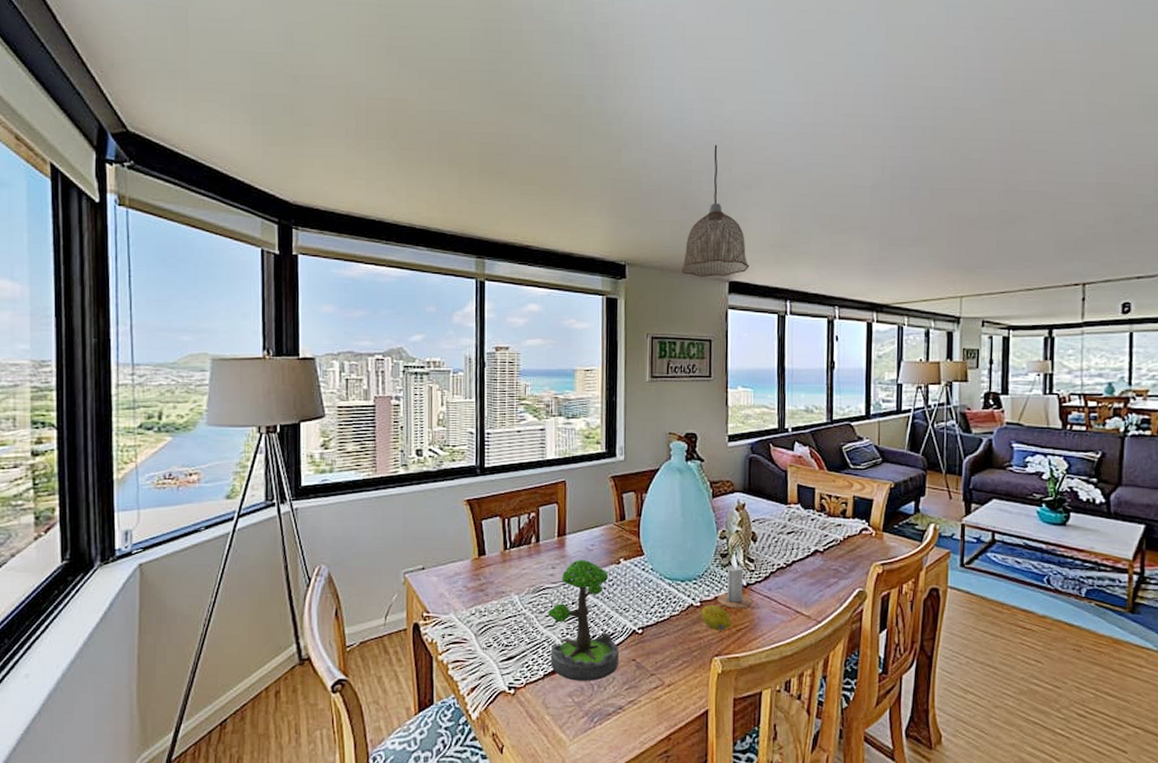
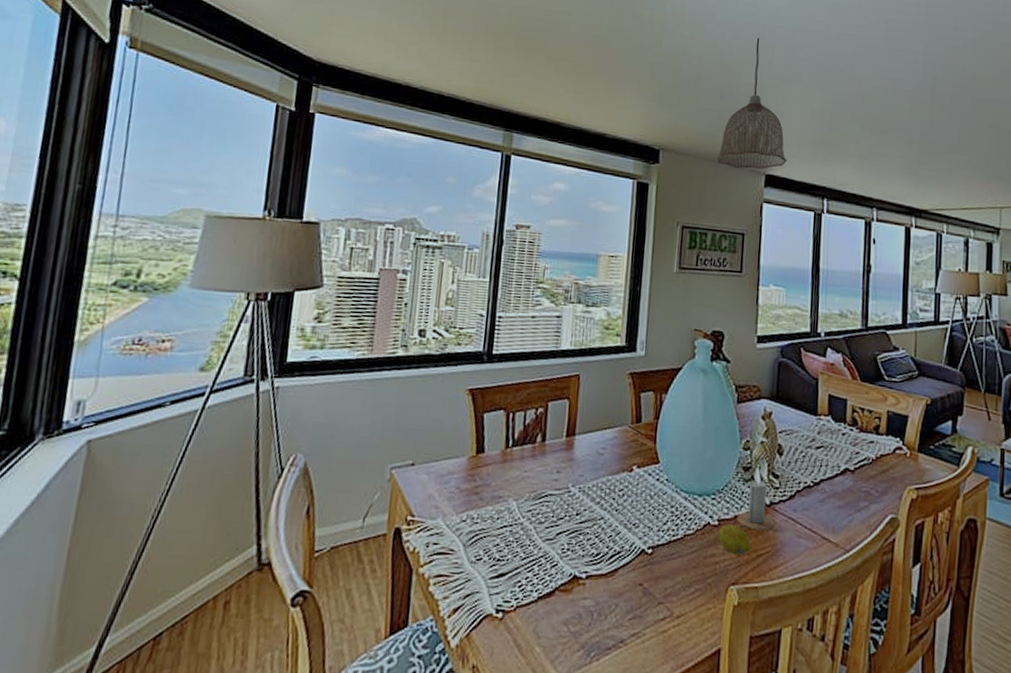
plant: present [547,559,619,681] -> none [546,464,625,607]

